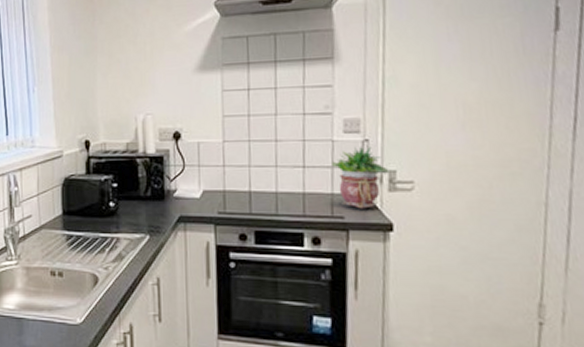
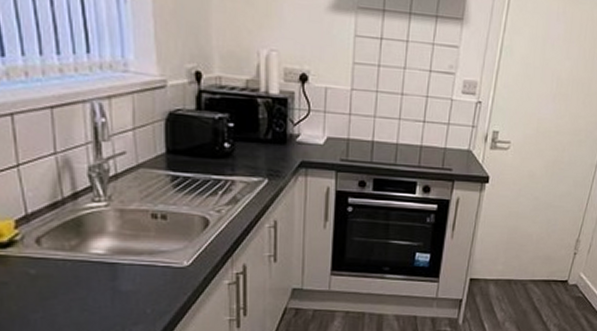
potted plant: present [332,147,390,209] -> none [448,108,494,163]

